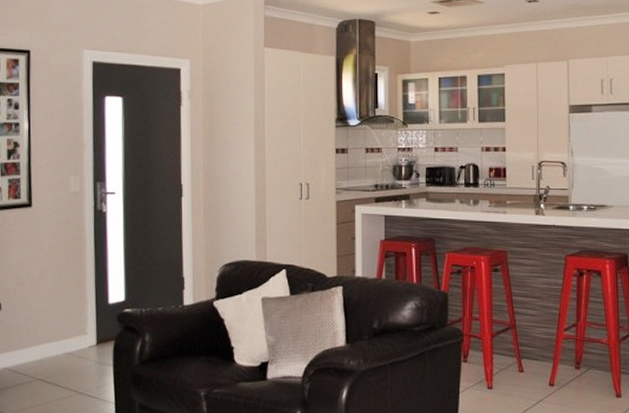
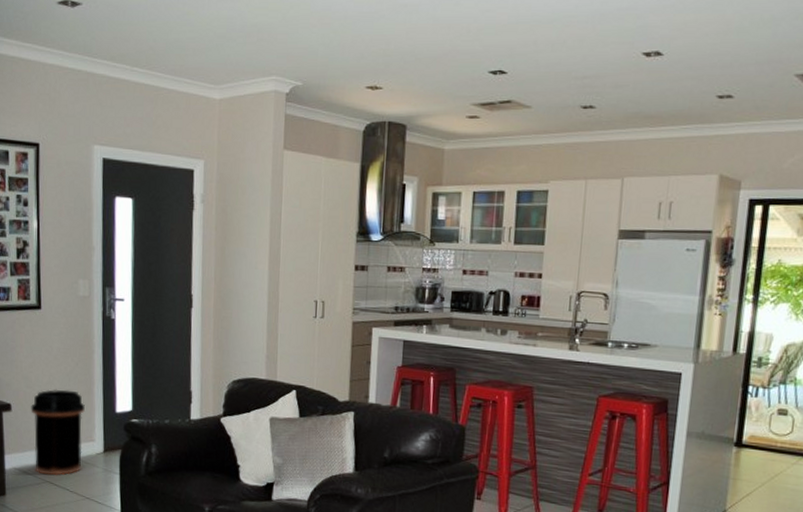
trash can: none [21,284,77,373] -> present [31,389,85,476]

